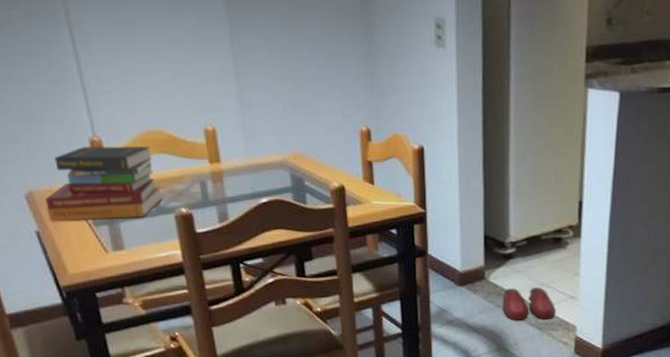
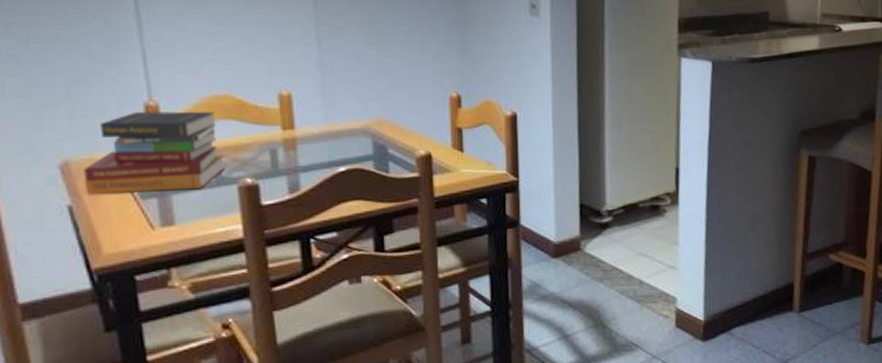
slippers: present [502,287,556,321] -> none [599,257,655,294]

